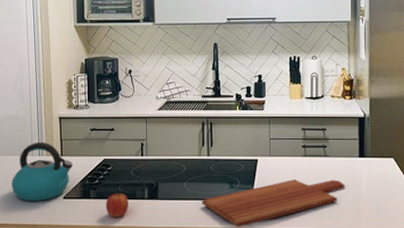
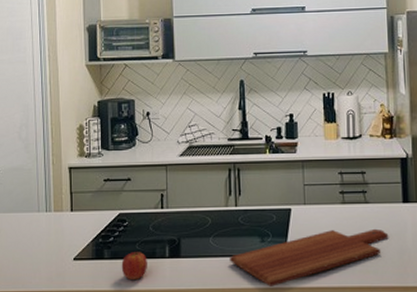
kettle: present [12,142,73,201] -> none [15,195,84,264]

